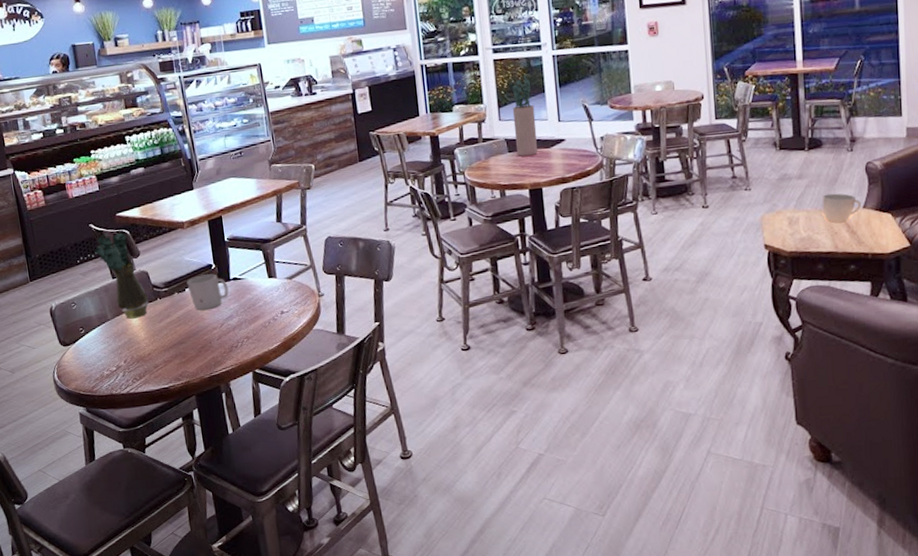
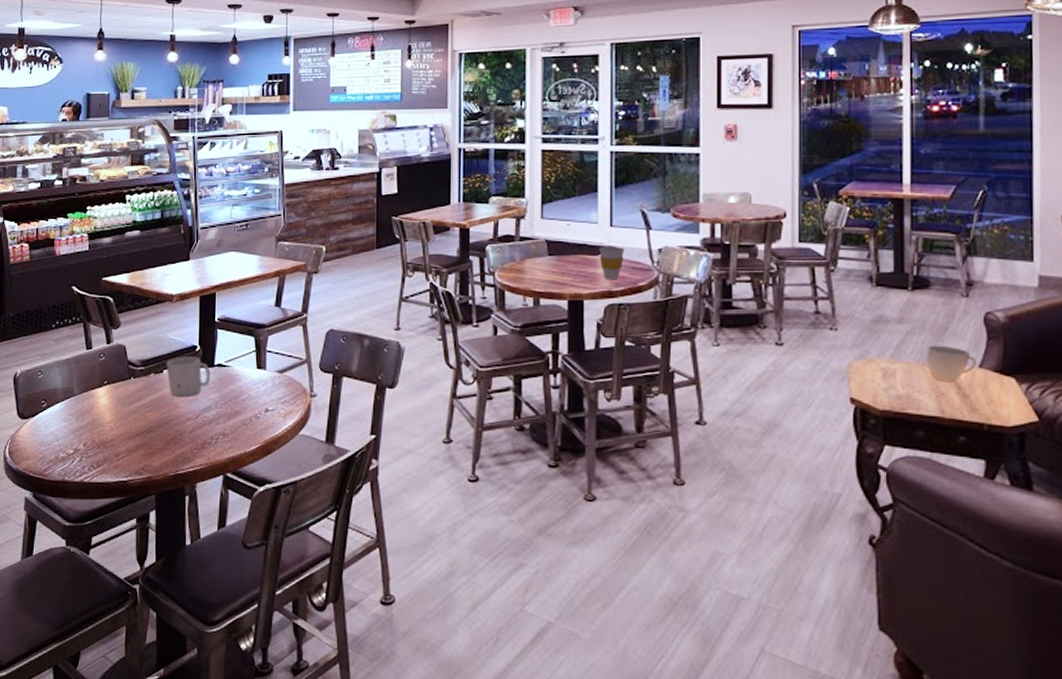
vase: present [94,230,149,319] -> none [73,296,121,397]
vase: present [512,70,538,157] -> none [557,165,584,263]
cup: none [550,138,573,169] -> present [598,247,625,281]

